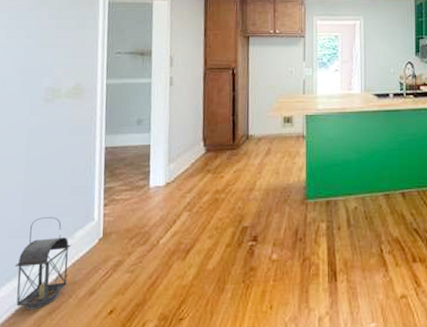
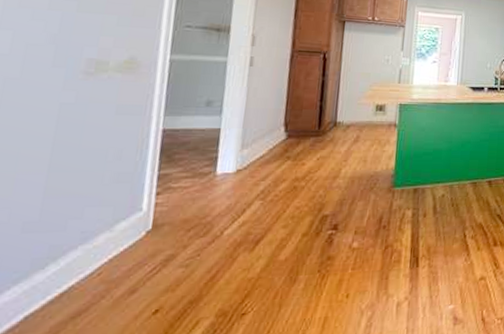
lantern: present [14,217,71,310] -> none [26,207,109,316]

